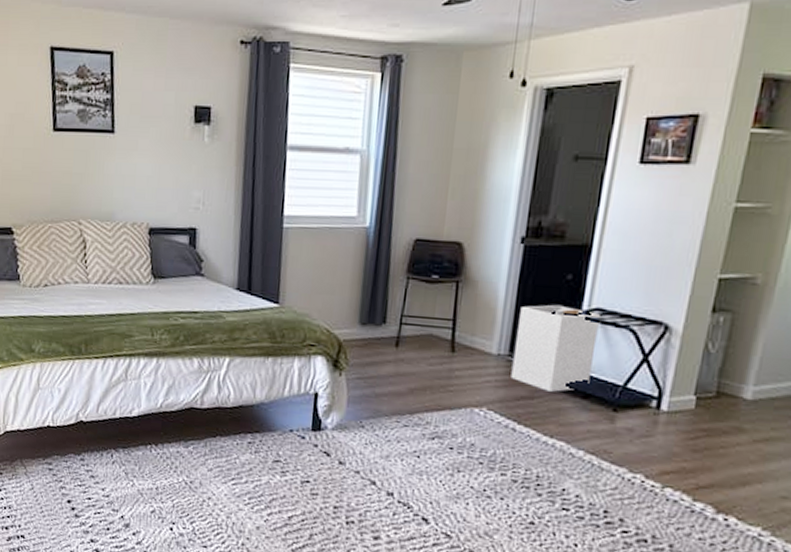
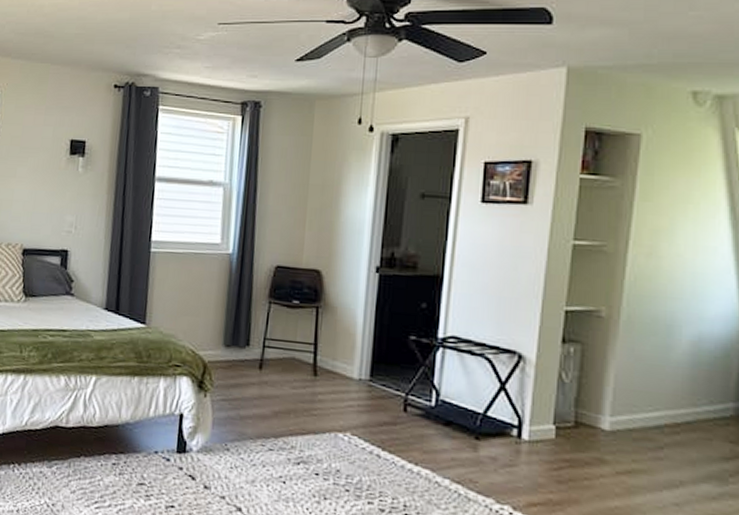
laundry hamper: present [511,304,600,392] -> none [373,331,456,418]

